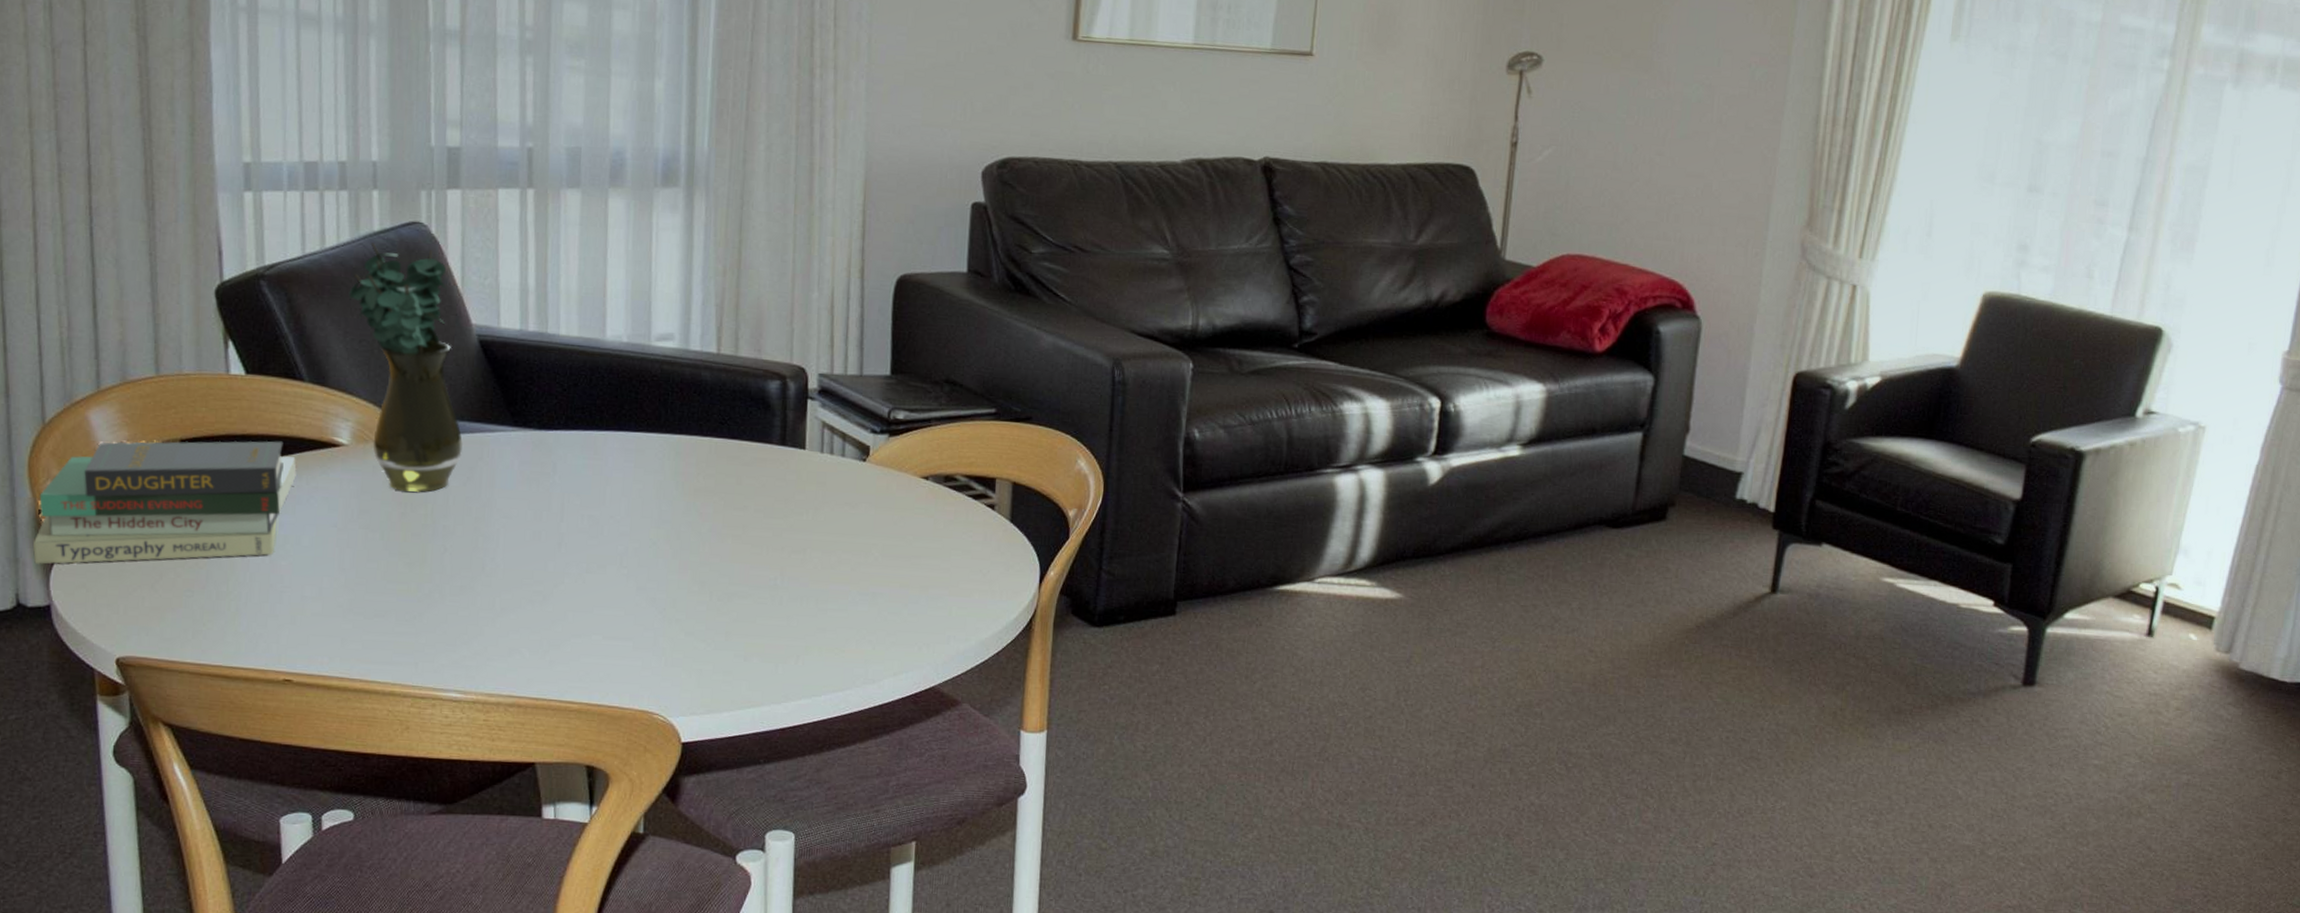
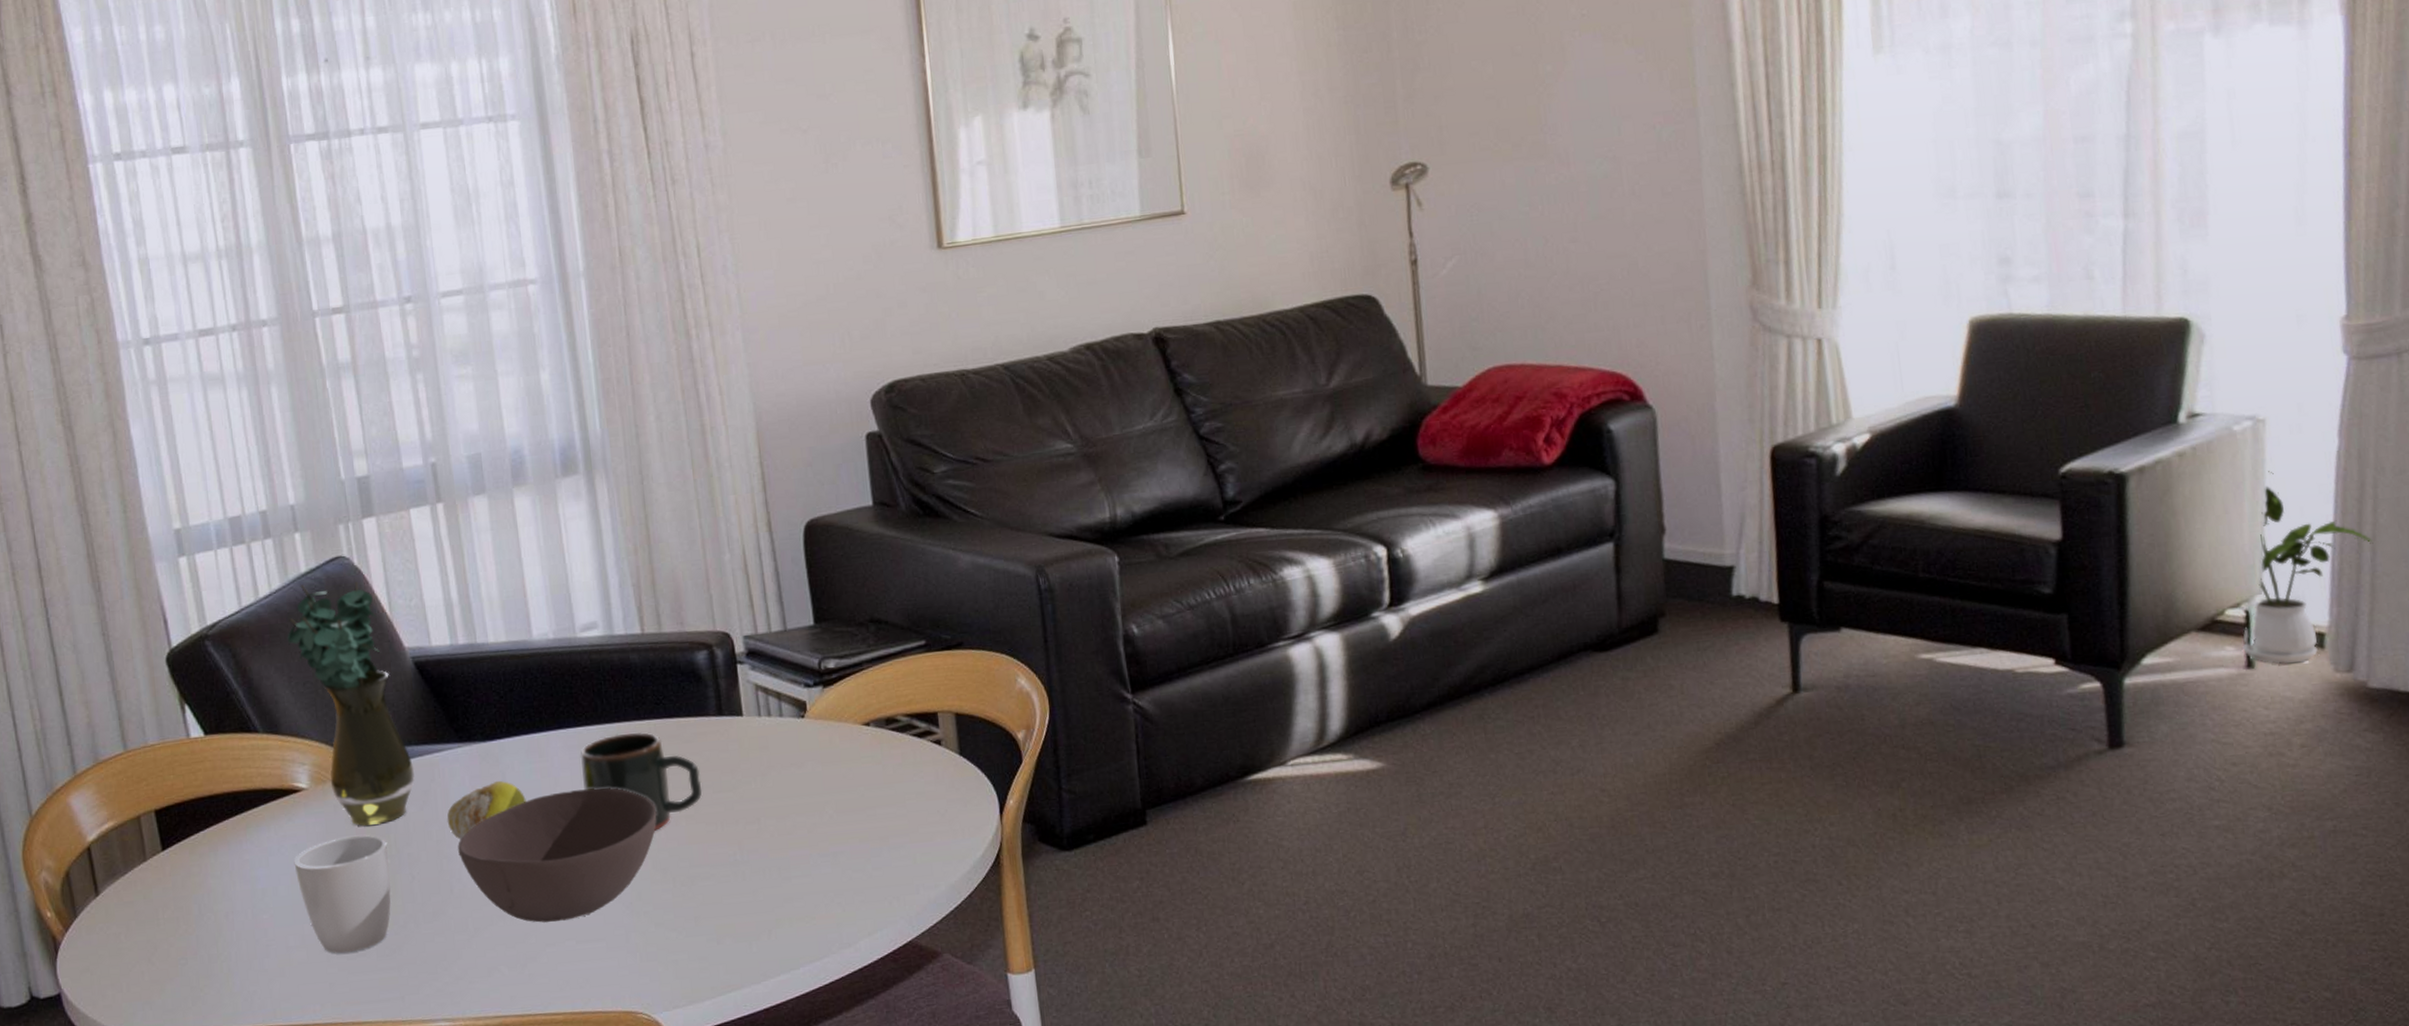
books: present [32,440,297,565] -> none [36,796,265,955]
cup: none [322,499,423,612] -> present [293,835,391,954]
fruit: none [489,470,574,521] -> present [447,780,526,840]
bowl: none [496,491,705,615] -> present [458,788,657,923]
mug: none [634,445,754,544] -> present [580,732,702,831]
house plant: none [2147,471,2269,638] -> present [2242,471,2374,664]

